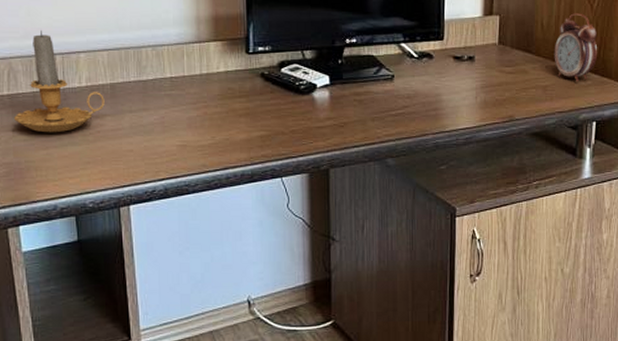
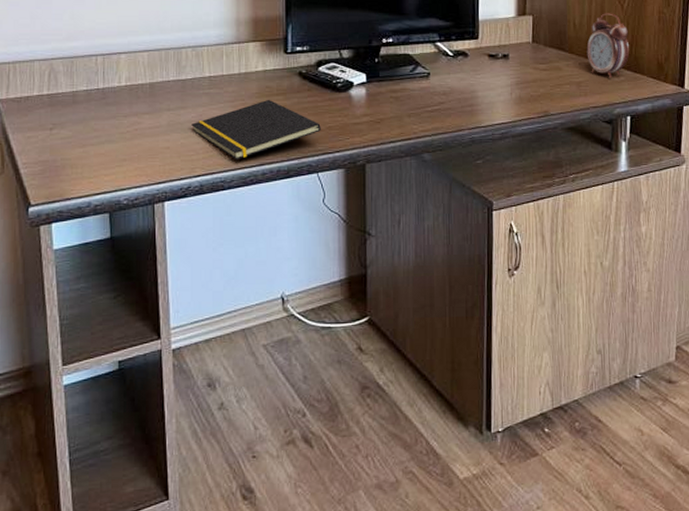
candle: present [14,30,105,133] -> none [53,33,143,131]
notepad: none [154,101,284,163] -> present [191,99,321,159]

